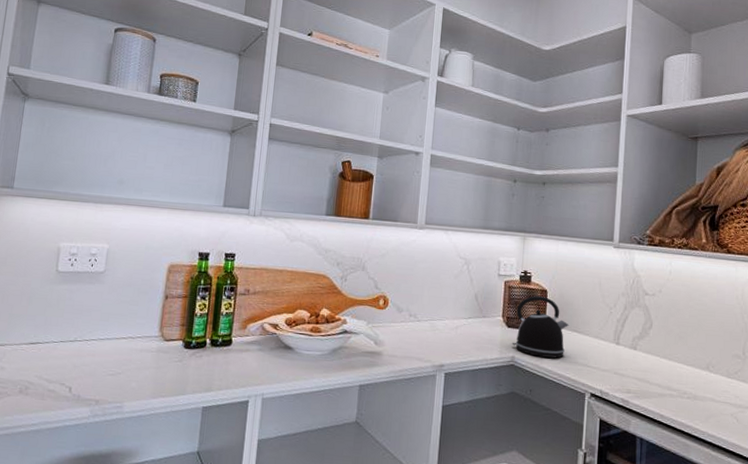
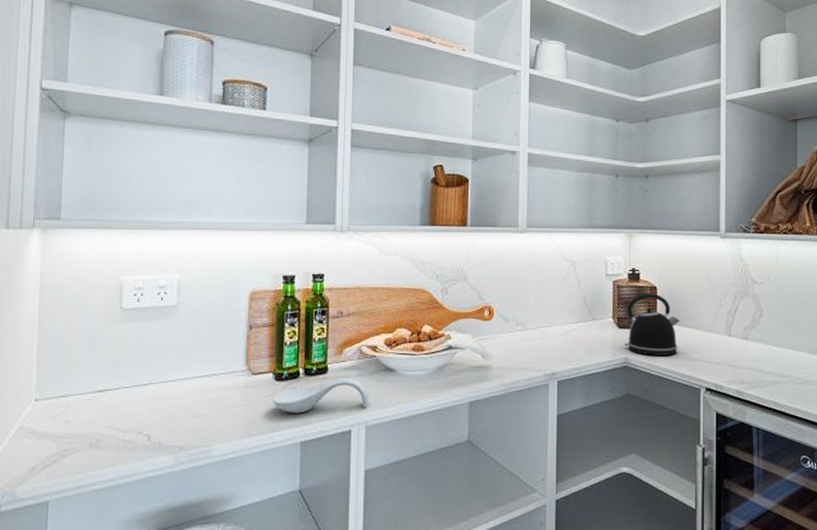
spoon rest: none [180,350,267,381] -> present [273,377,369,413]

